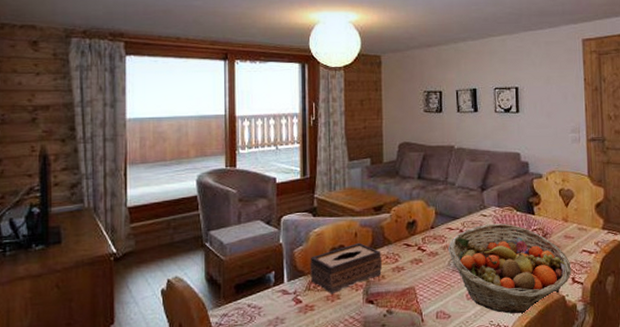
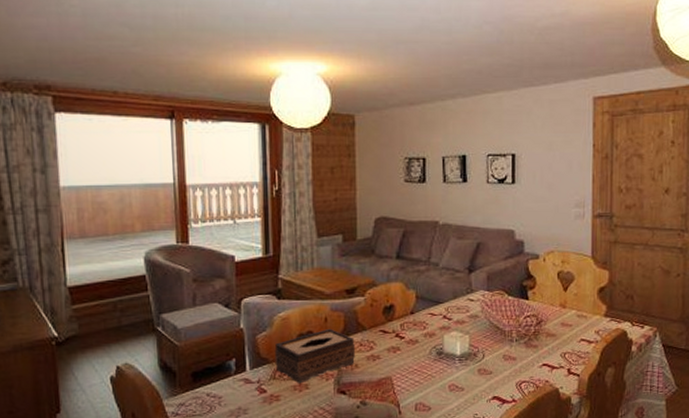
fruit basket: present [448,223,572,314] -> none [430,308,568,407]

